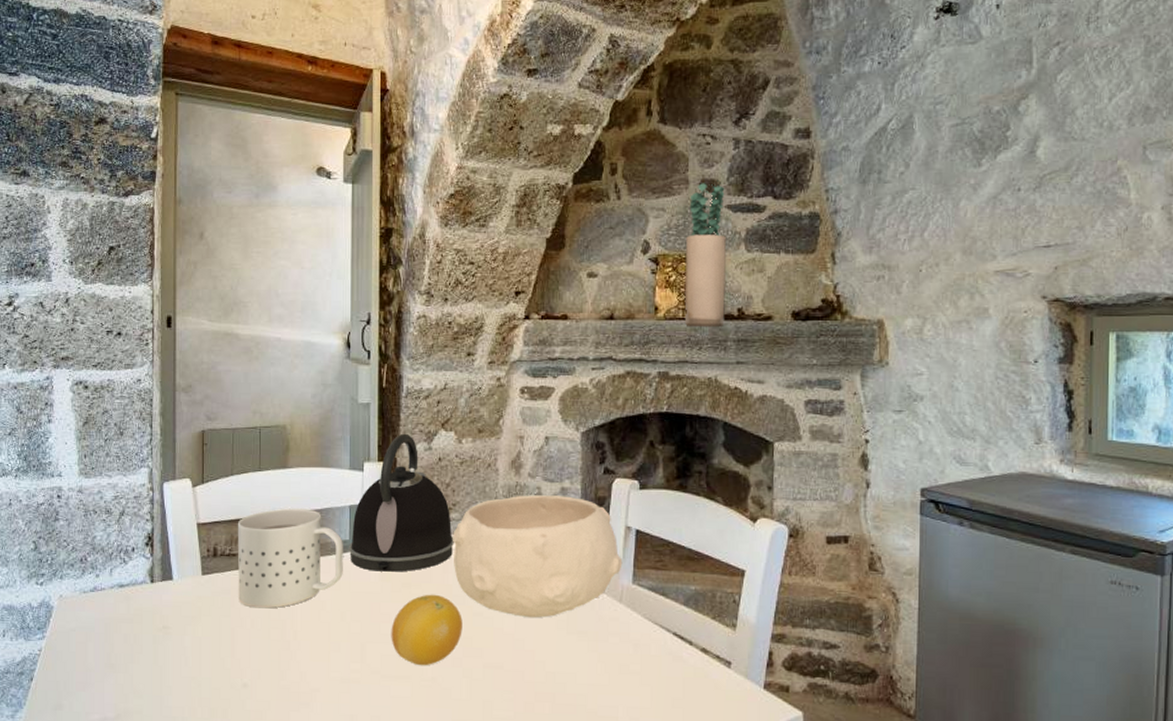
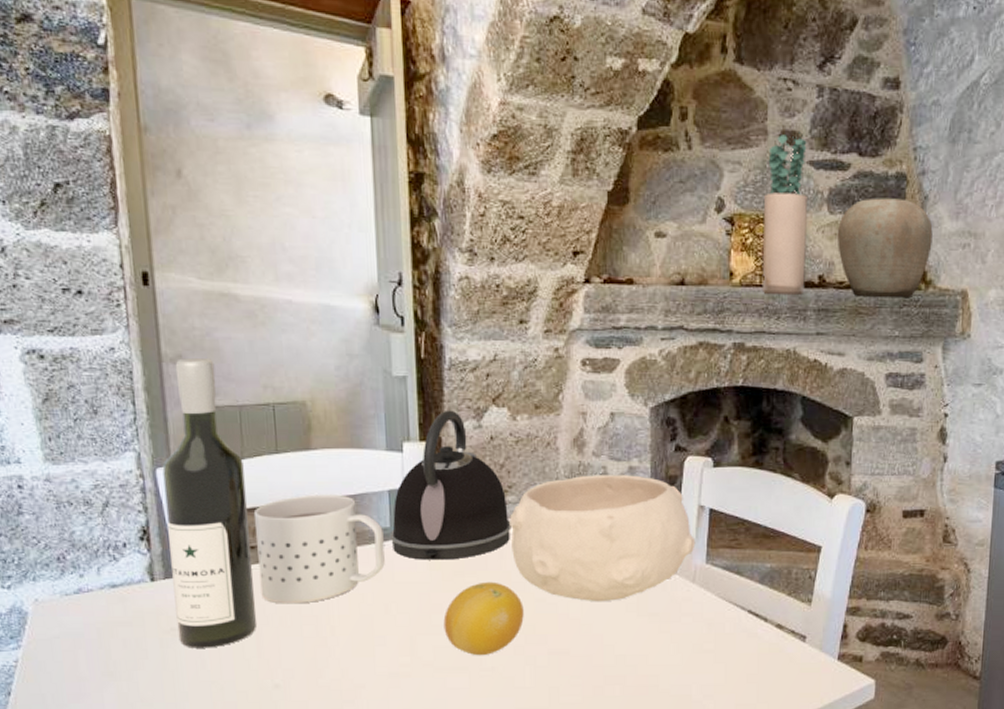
bottle: none [168,388,233,646] -> present [162,358,258,648]
vase: none [754,236,847,329] -> present [837,198,933,299]

